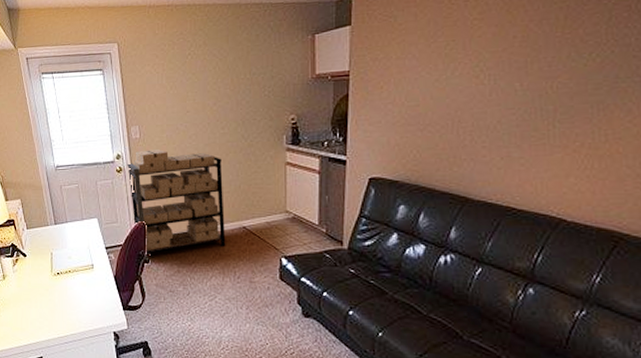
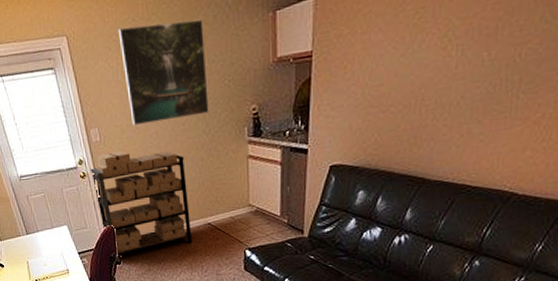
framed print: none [166,37,249,127] -> present [118,19,209,126]

